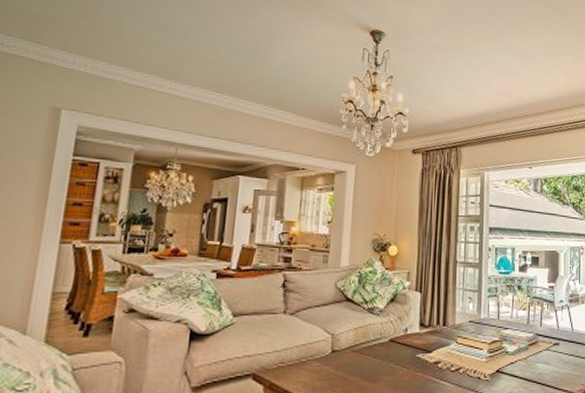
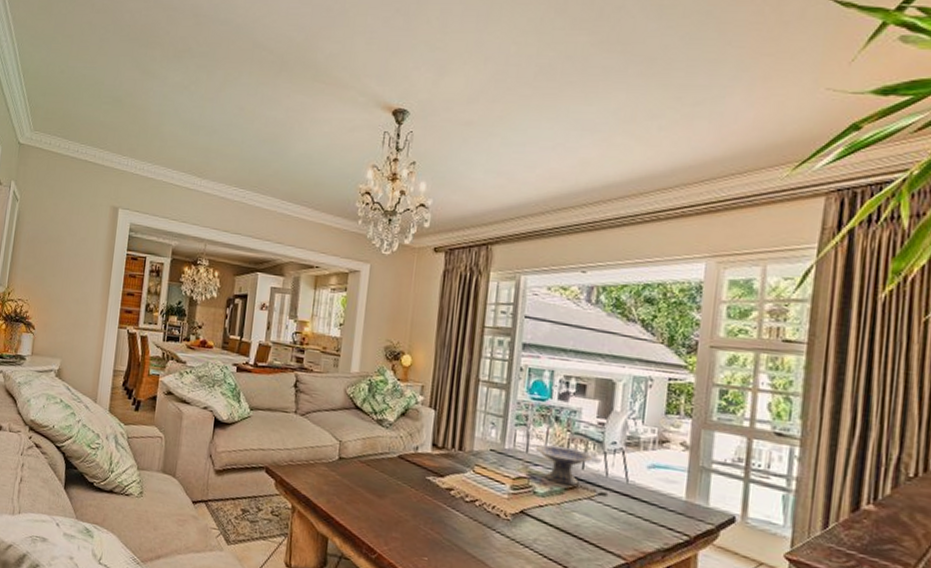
decorative bowl: none [504,309,547,342] -> present [535,444,592,486]

